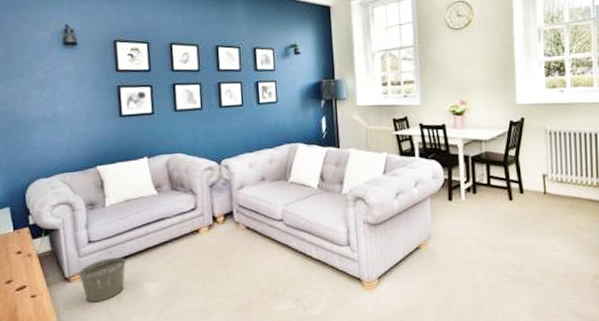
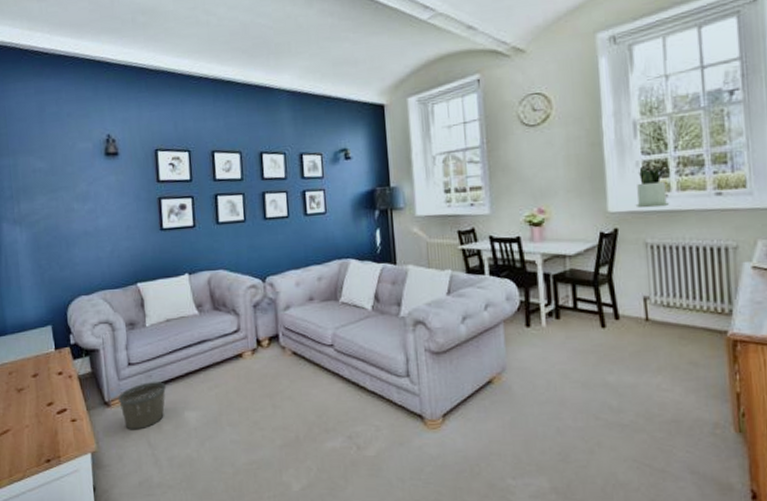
planter: none [538,65,565,101] -> present [635,165,670,208]

